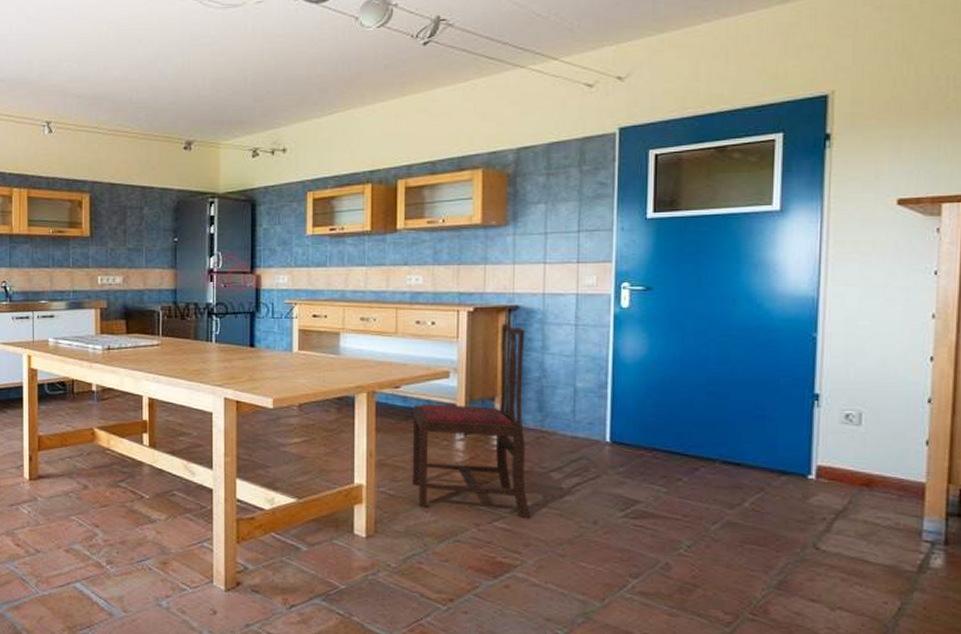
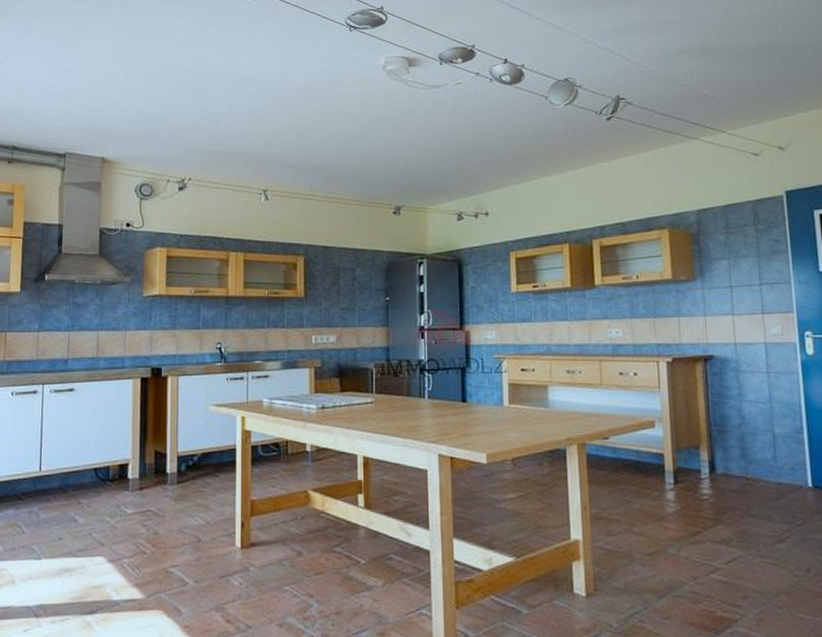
dining chair: present [412,324,531,519] -> none [622,373,746,569]

